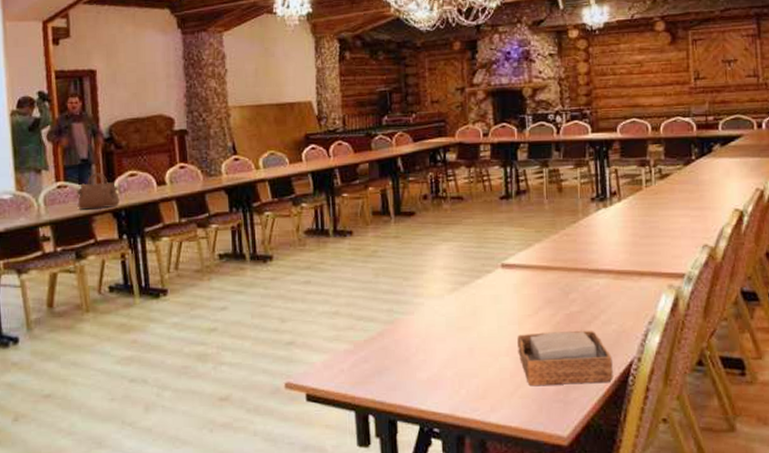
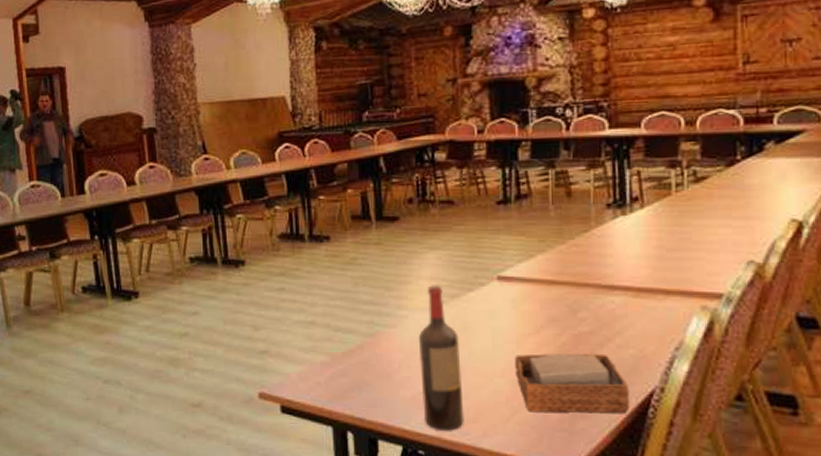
shoulder bag: present [76,173,120,210] -> none [49,172,91,209]
wine bottle: none [433,274,474,408] -> present [418,285,464,431]

